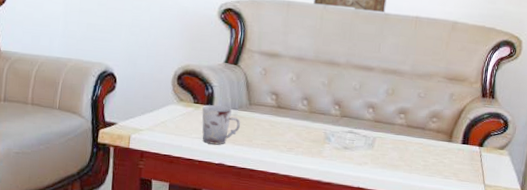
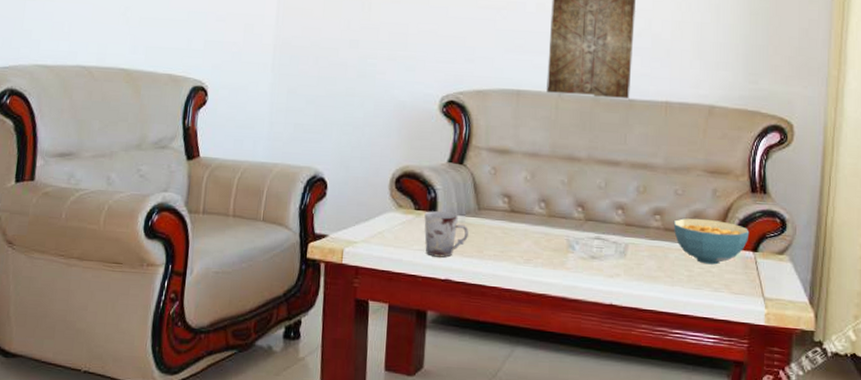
cereal bowl: none [415,117,478,157] -> present [673,218,750,265]

